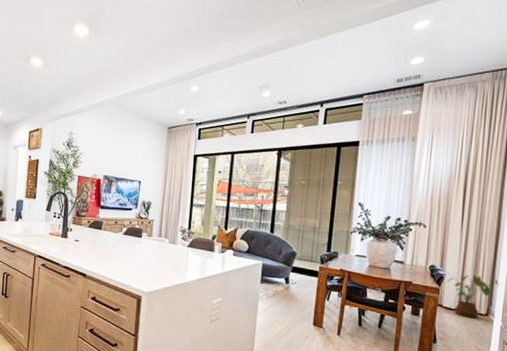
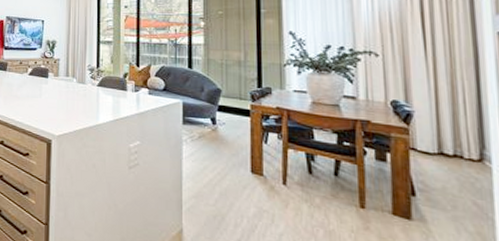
house plant: present [447,275,500,319] -> none [417,111,492,166]

